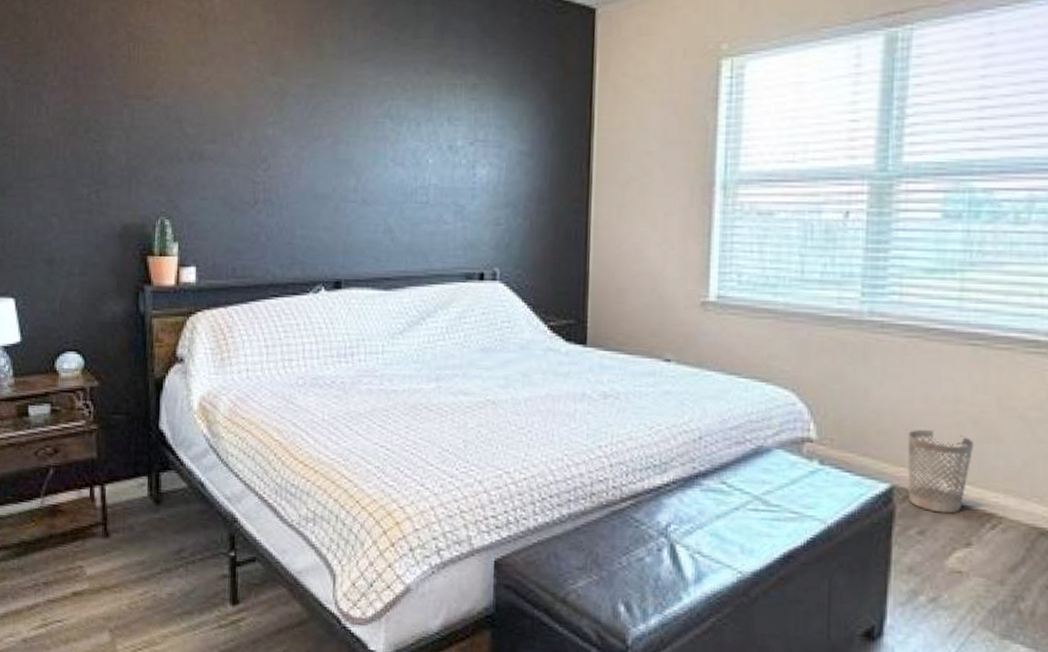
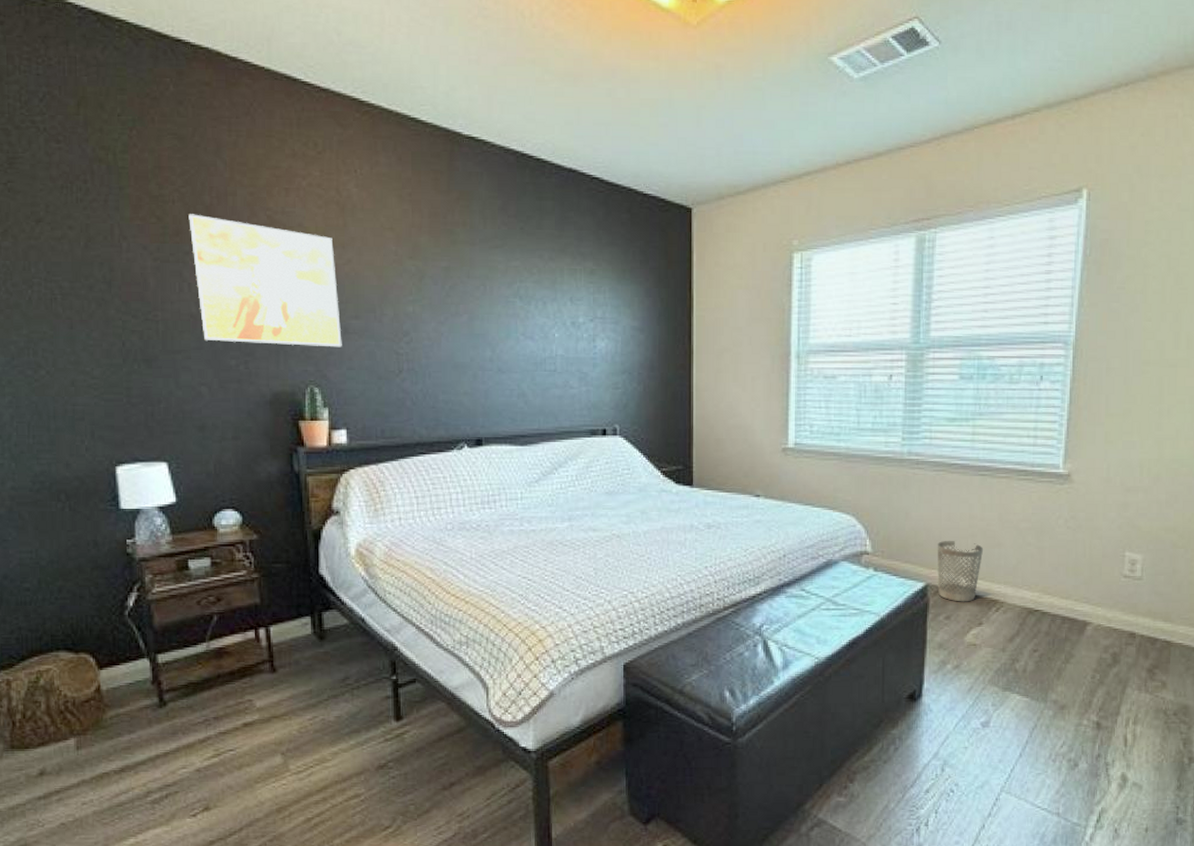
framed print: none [50,32,196,175] -> present [188,214,342,348]

